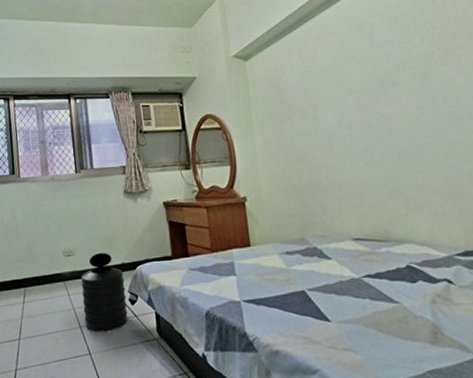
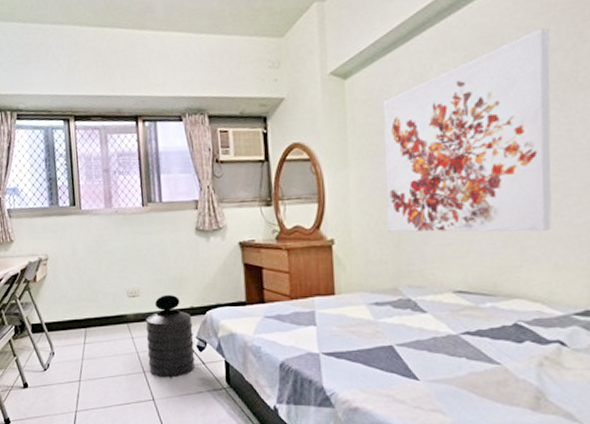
wall art: none [279,18,428,189] -> present [383,27,552,232]

